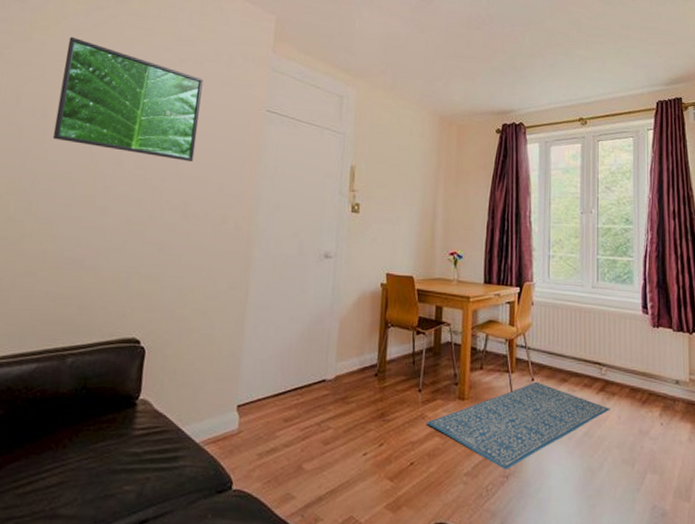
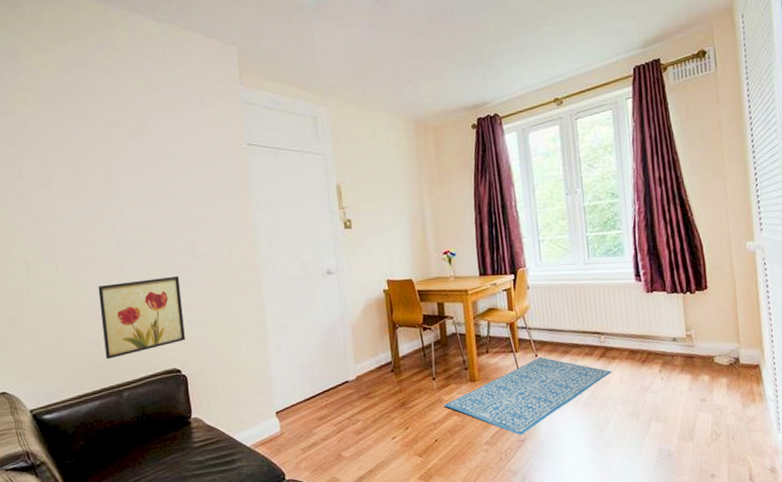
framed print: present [52,36,203,162] -> none [49,103,190,206]
wall art: none [57,232,164,316] -> present [98,275,185,359]

